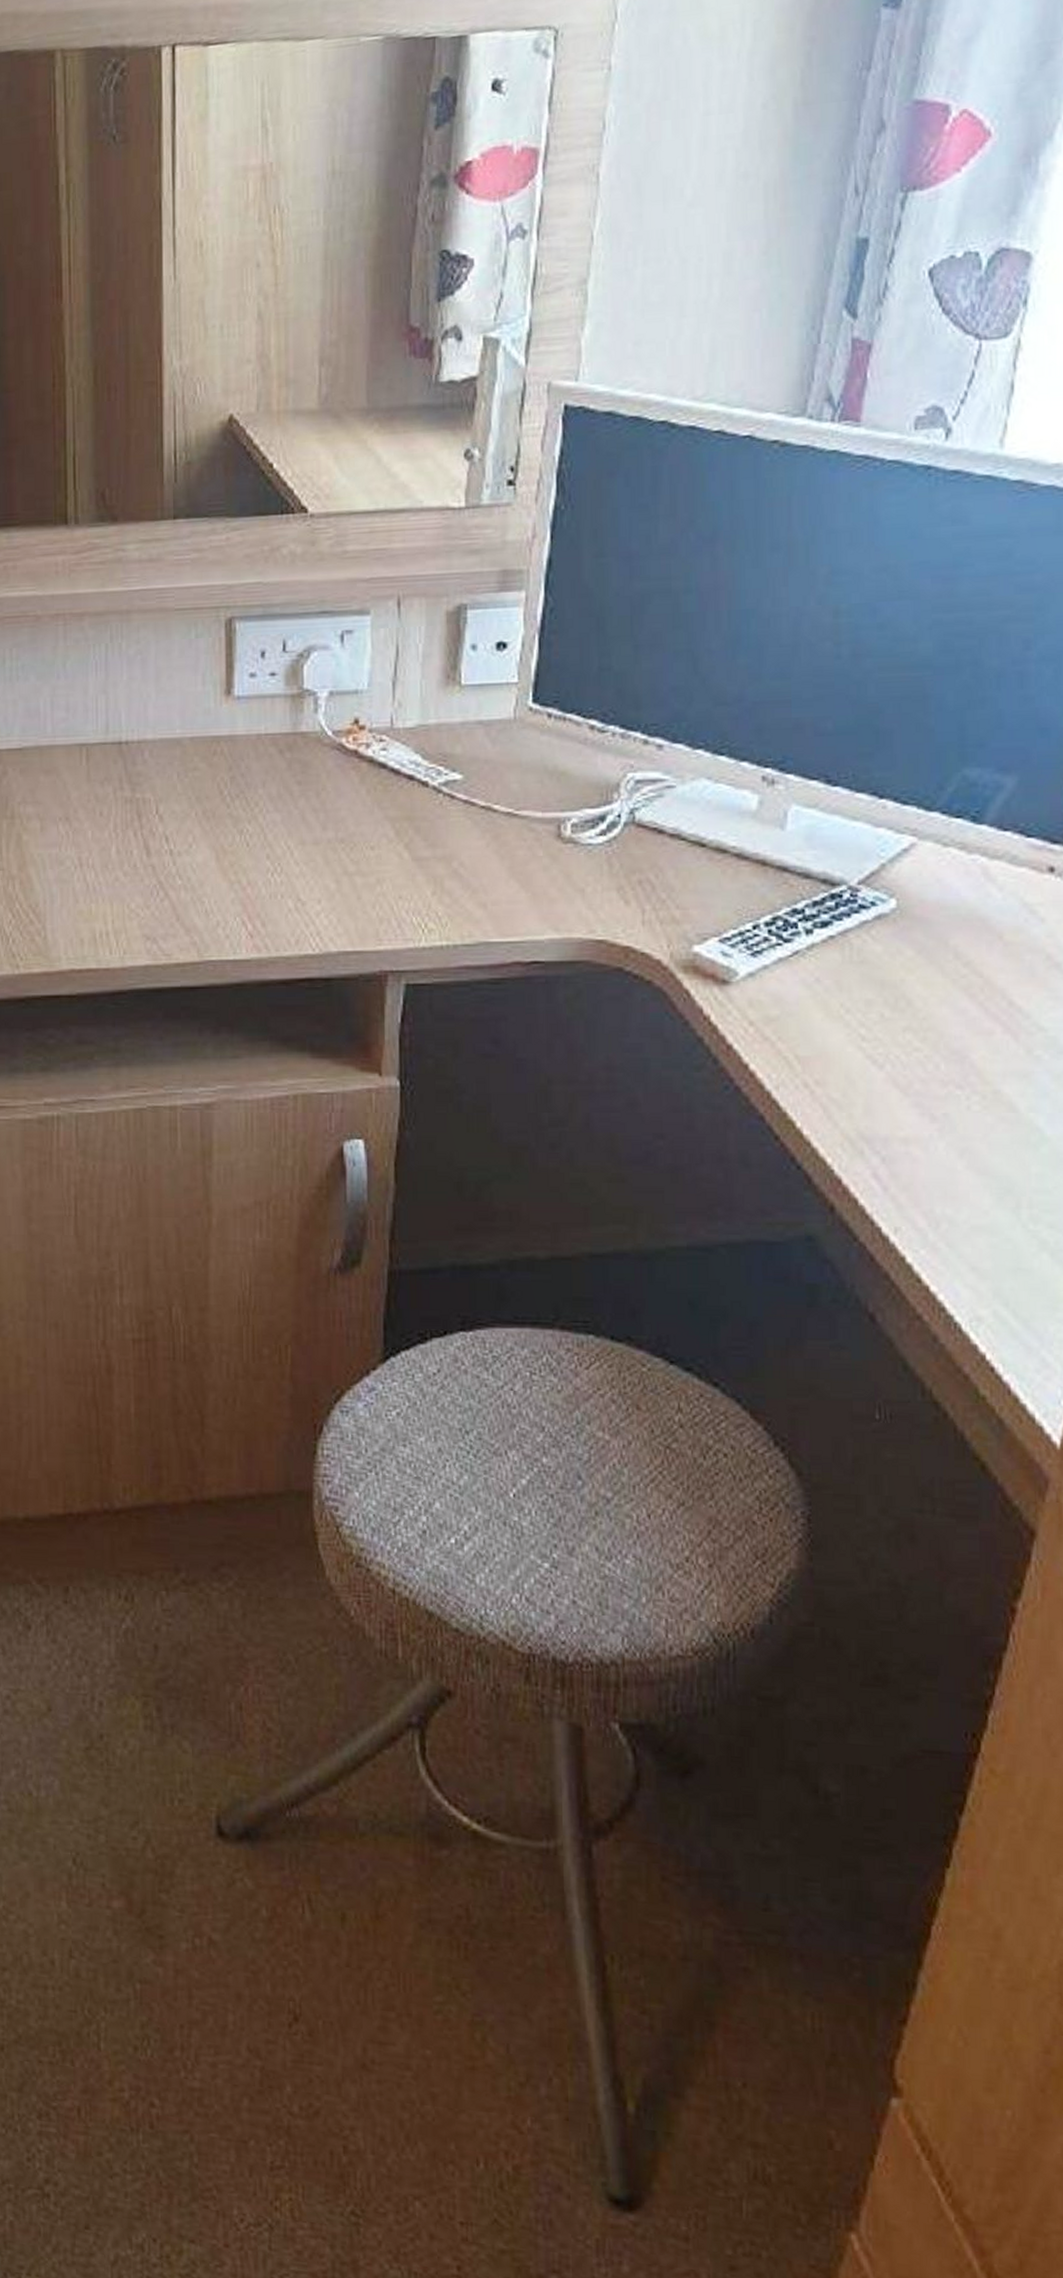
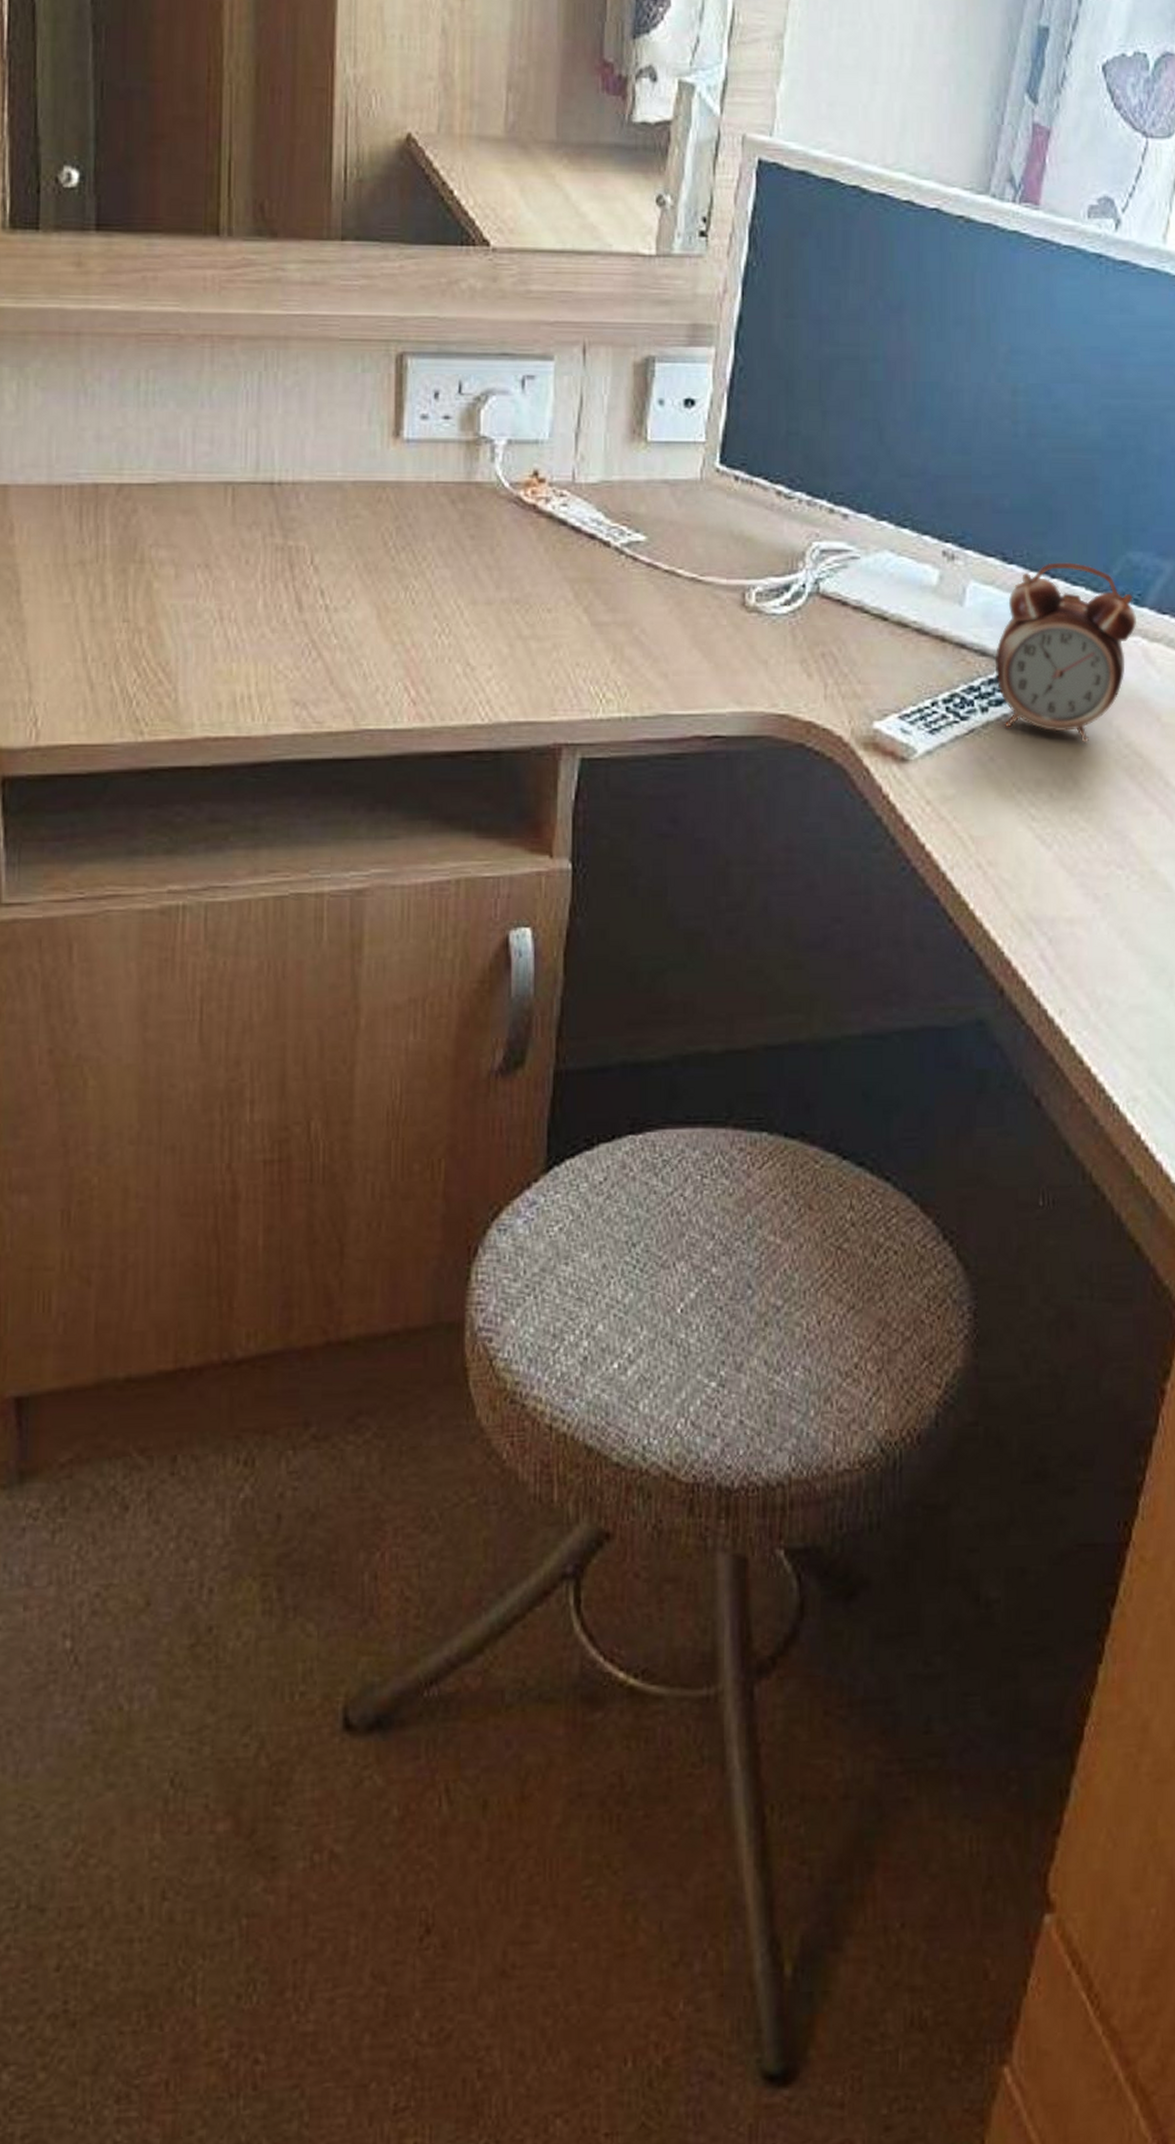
alarm clock: none [819,782,974,963] -> present [994,562,1136,743]

